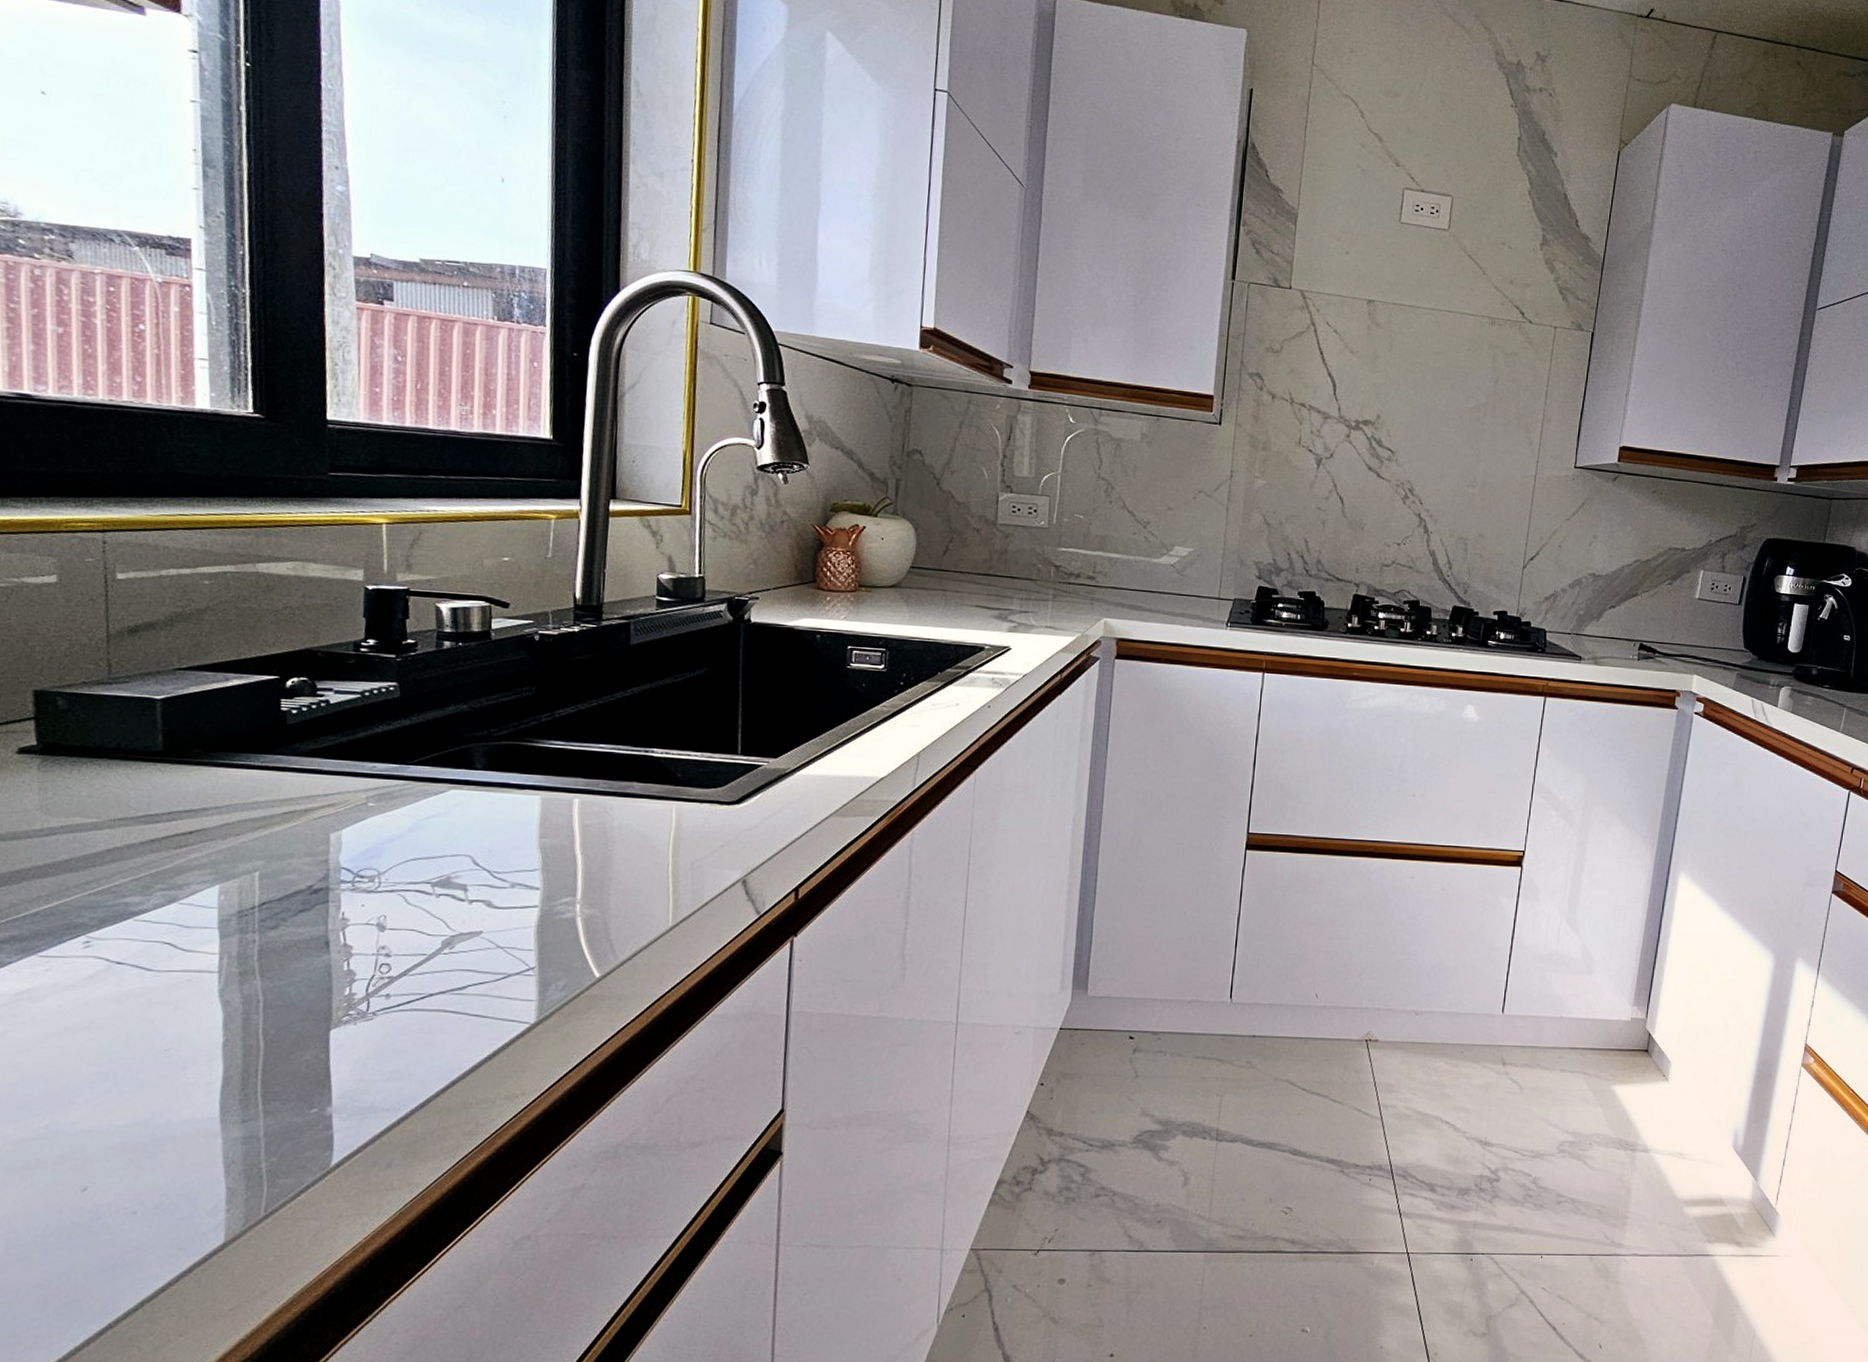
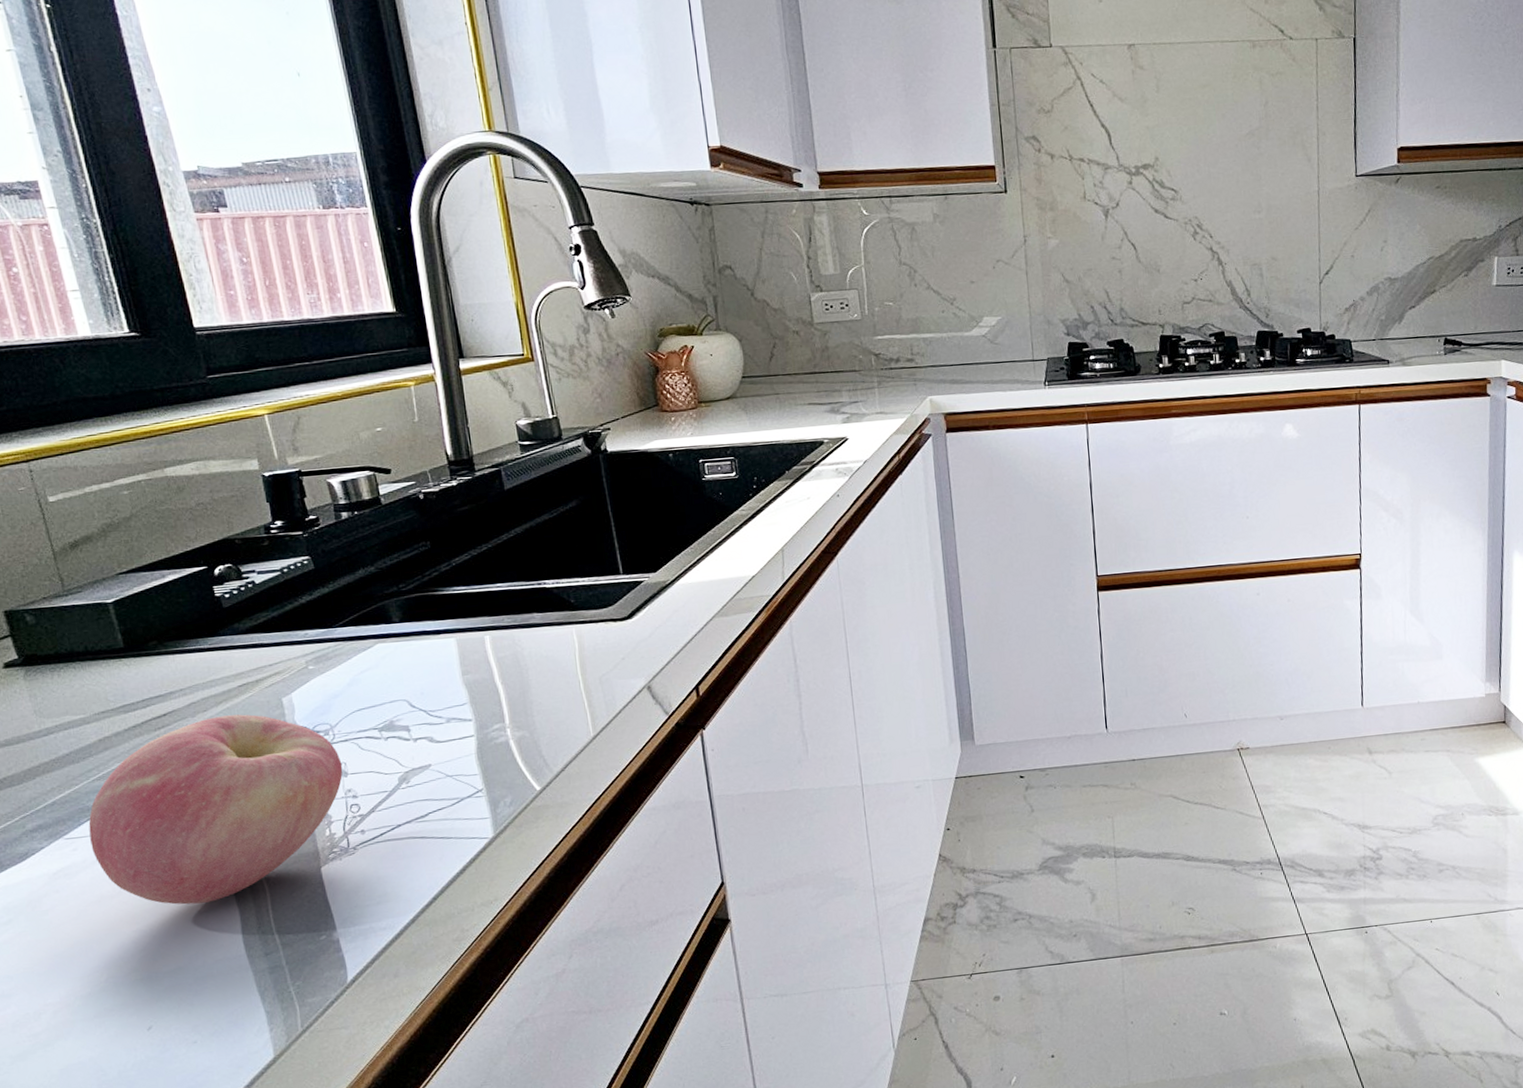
apple: none [67,843,382,1052] -> present [88,714,343,905]

